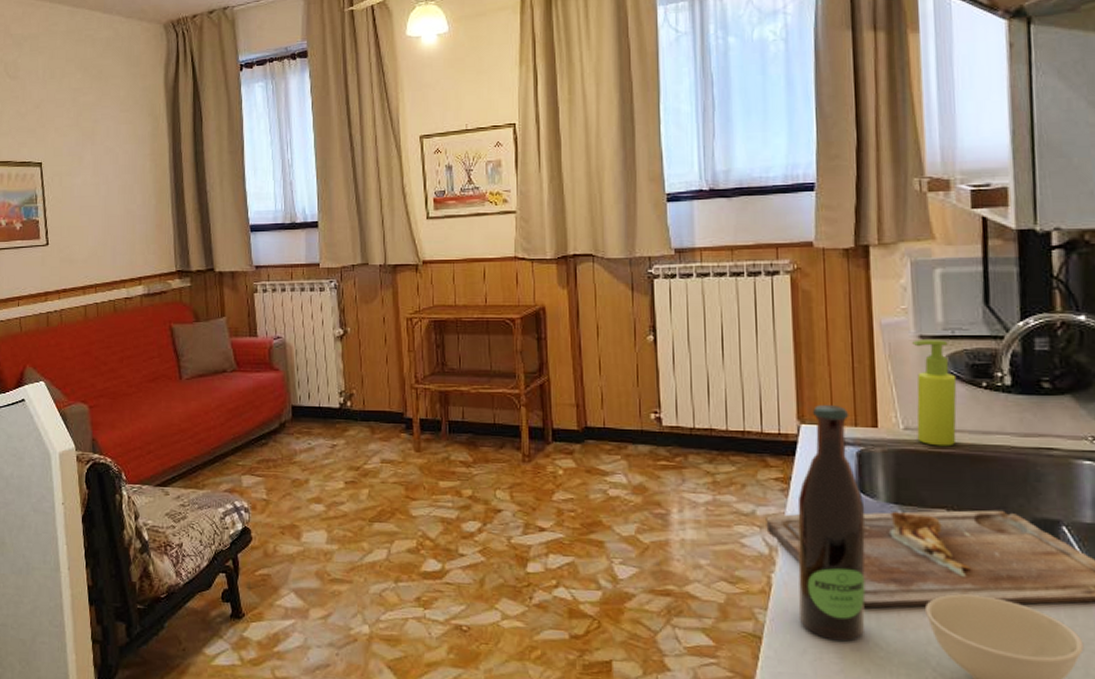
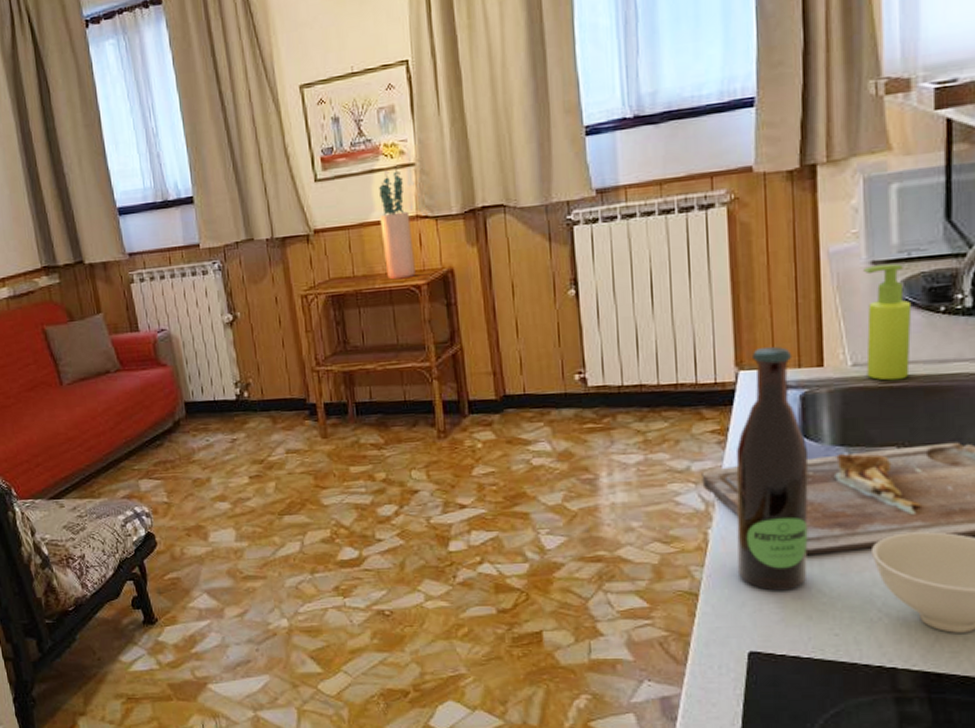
vase: none [482,212,511,312] -> present [379,166,416,280]

